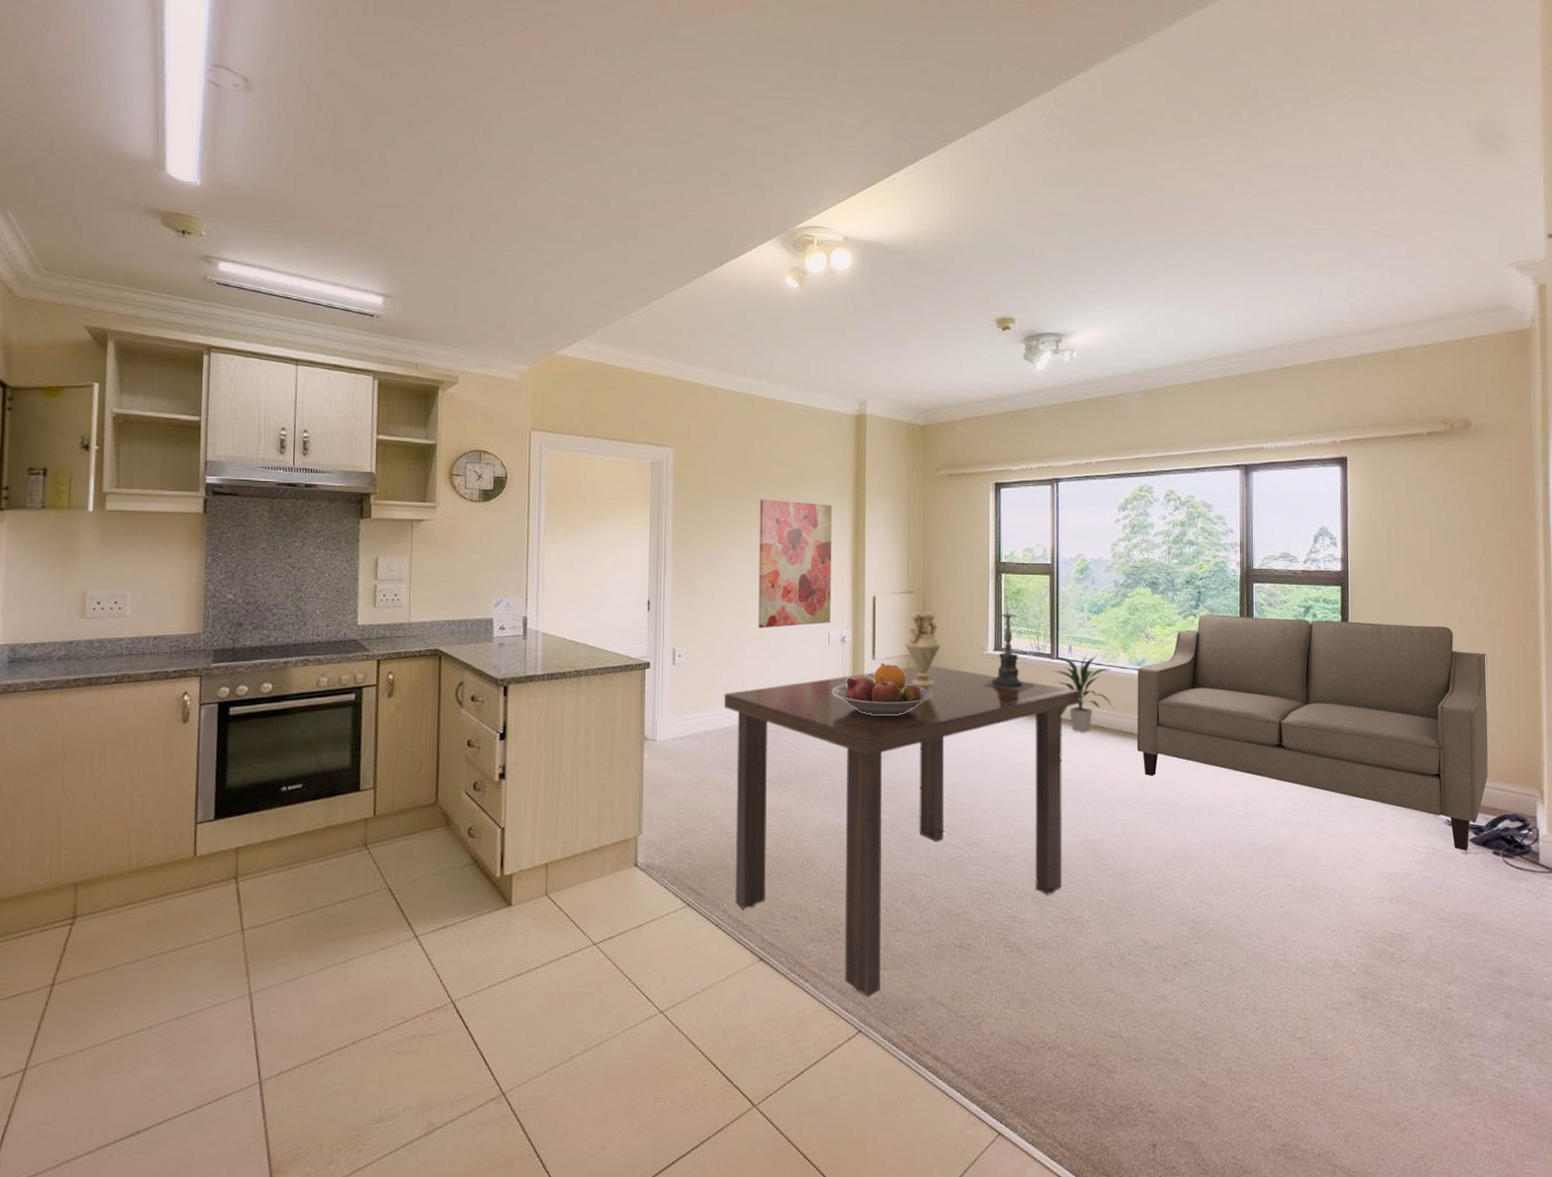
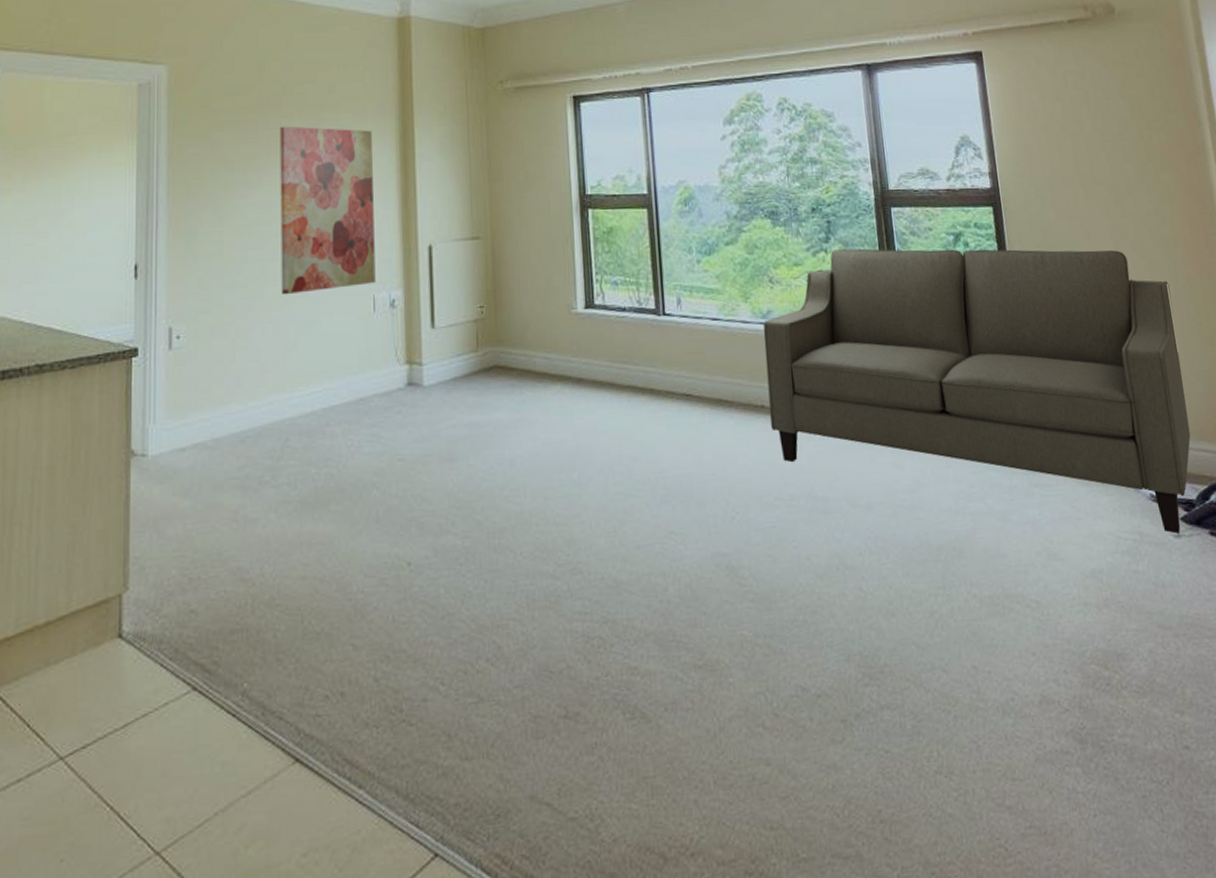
dining table: present [723,666,1079,998] -> none [238,332,695,804]
fruit bowl: present [832,663,933,715] -> none [381,332,512,403]
vase: present [905,611,942,685] -> none [472,262,519,359]
candle holder: present [982,603,1035,691] -> none [573,246,638,360]
indoor plant: present [1051,654,1114,733] -> none [658,306,738,410]

